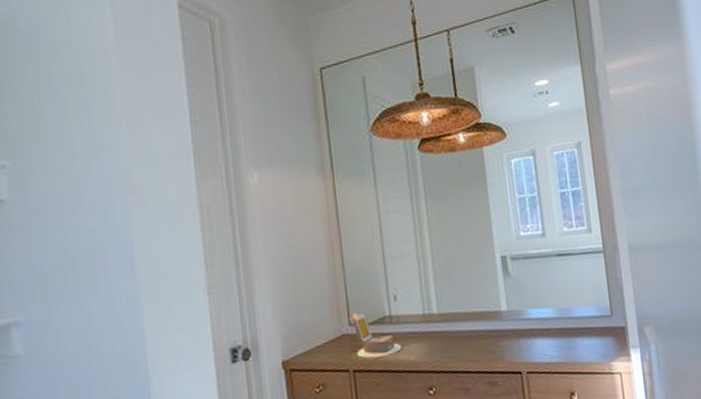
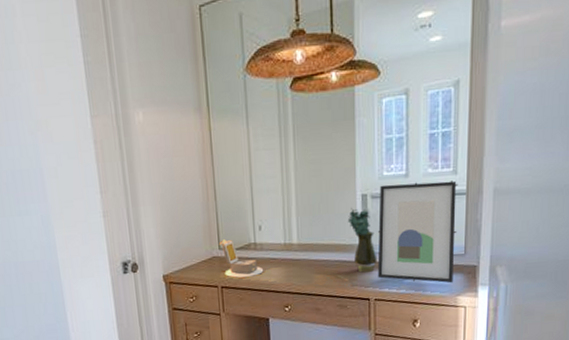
vase: none [489,271,525,342] -> present [347,208,377,273]
picture frame: none [518,239,604,349] -> present [377,180,458,283]

